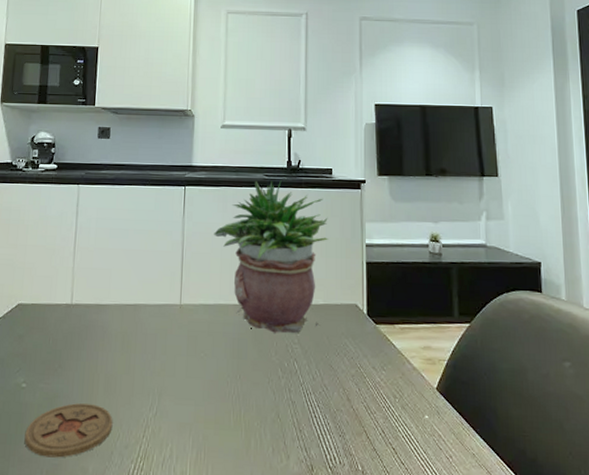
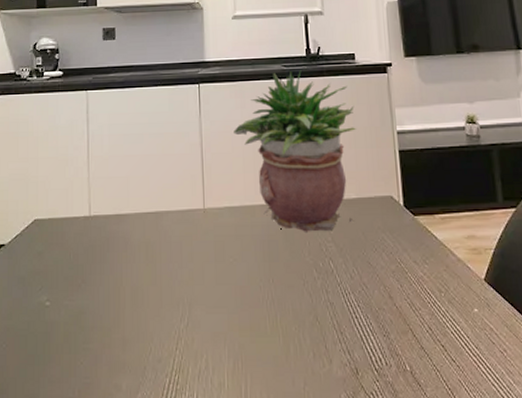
coaster: present [24,403,113,458] -> none [53,319,143,376]

